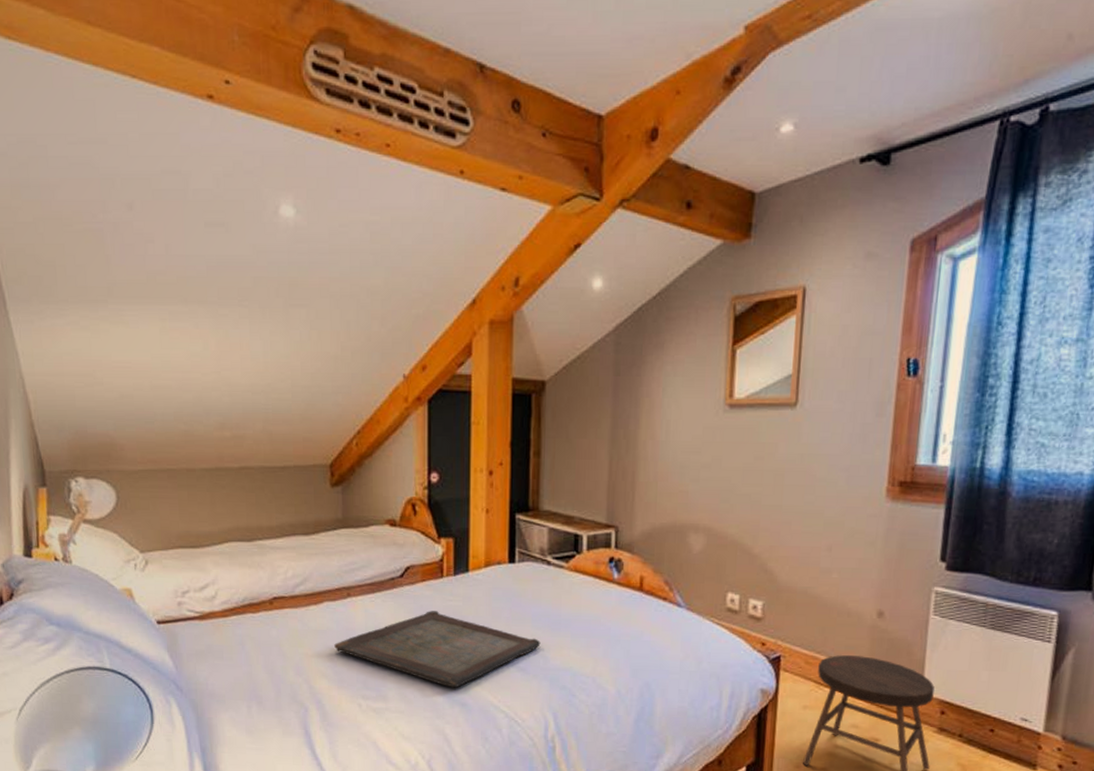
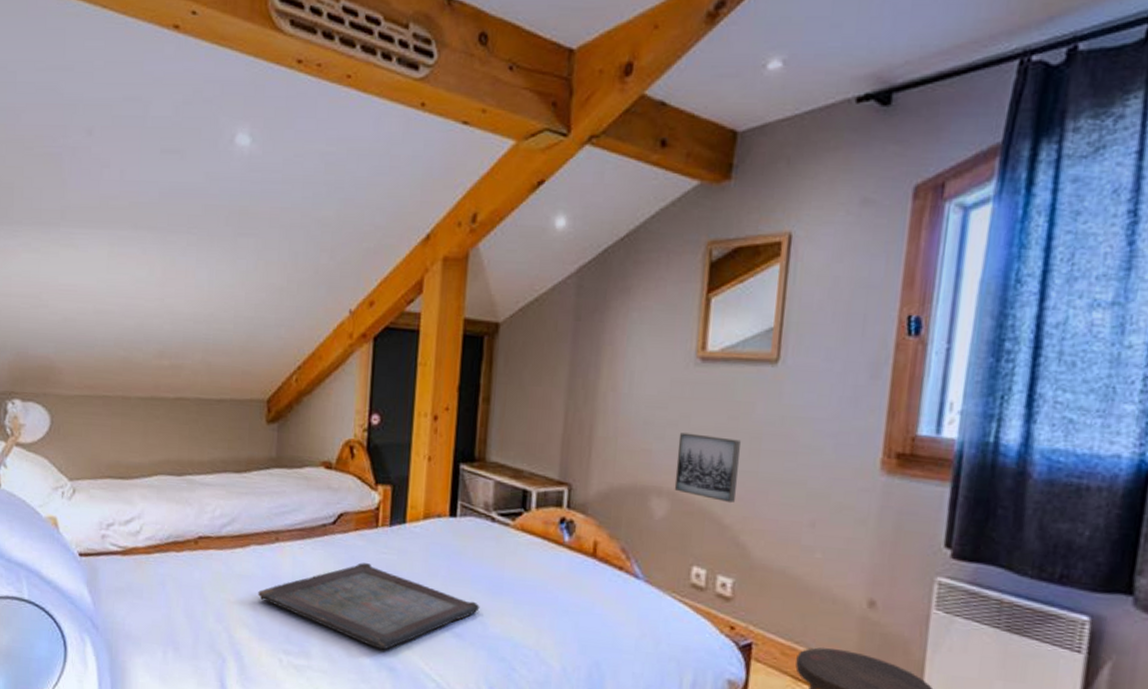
wall art: none [709,474,766,535] -> present [674,432,741,504]

